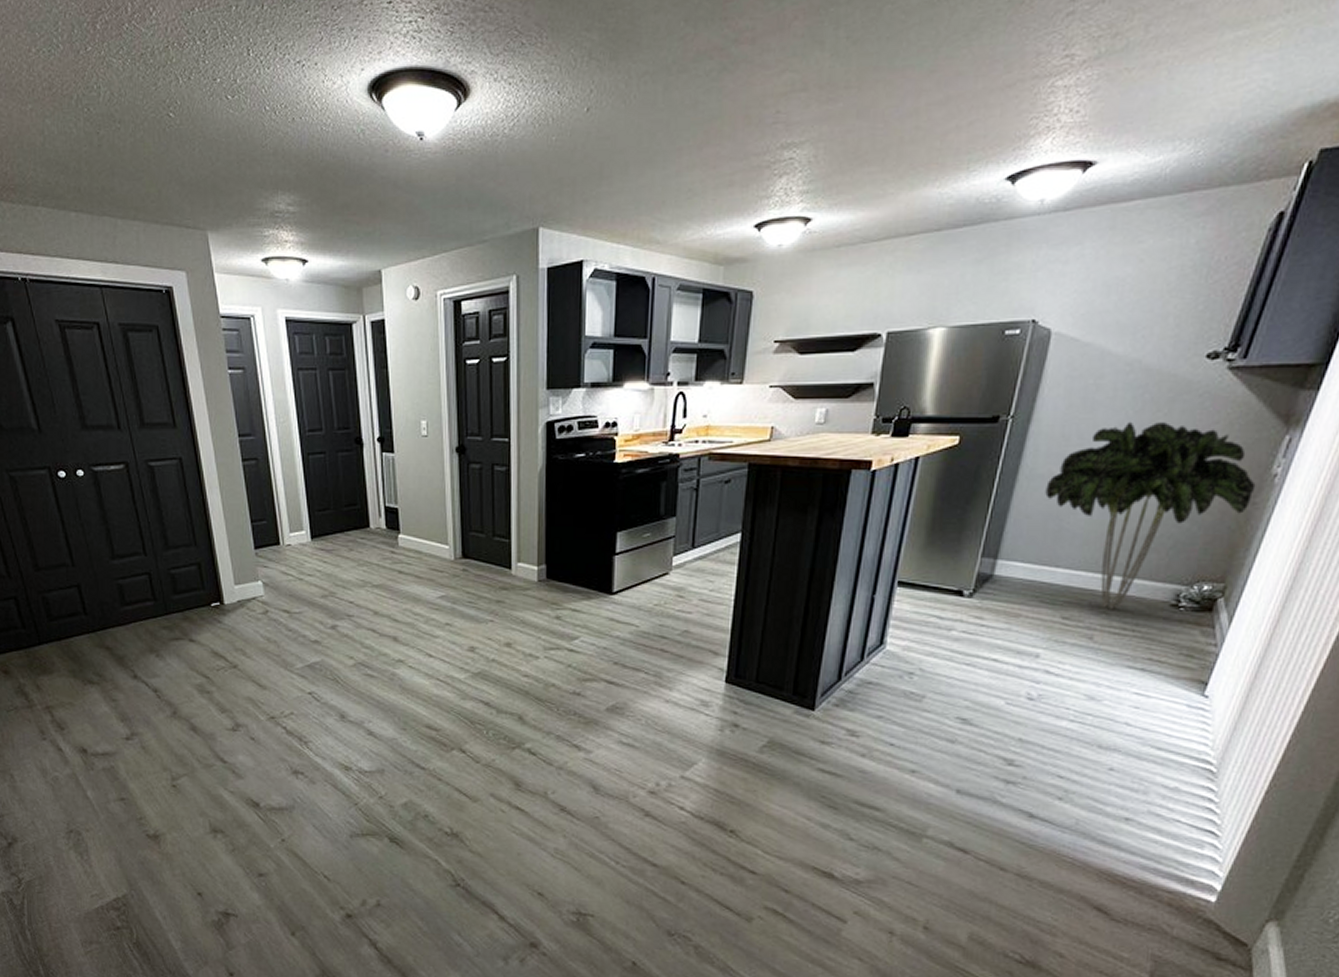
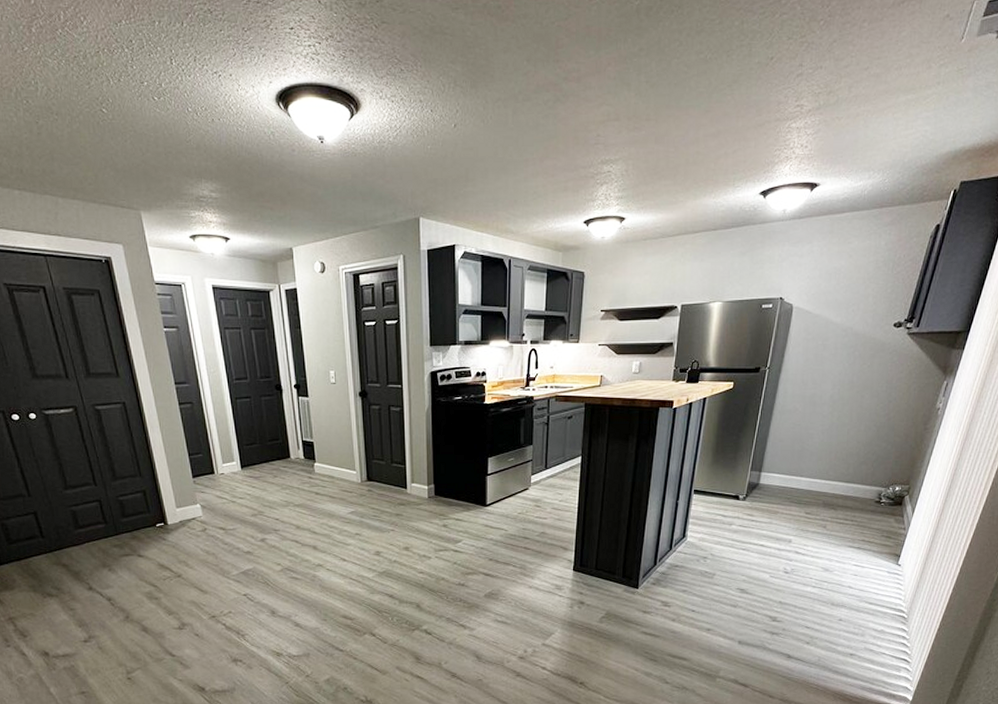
indoor plant: present [1045,421,1256,610] -> none [792,371,927,506]

